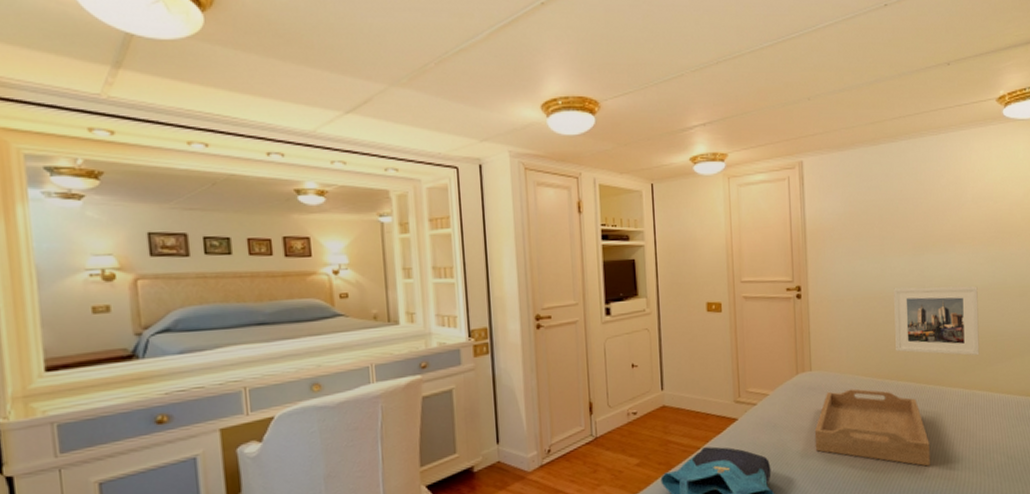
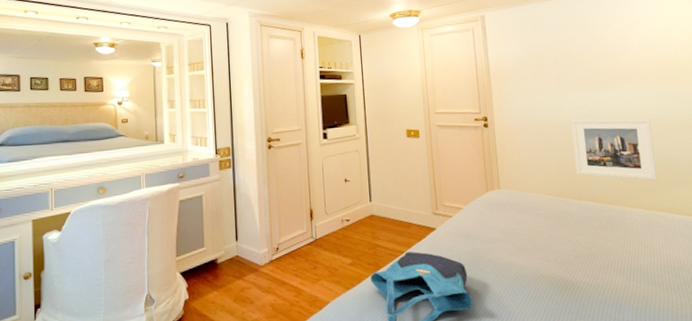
serving tray: present [814,388,930,467] -> none [505,206,617,279]

